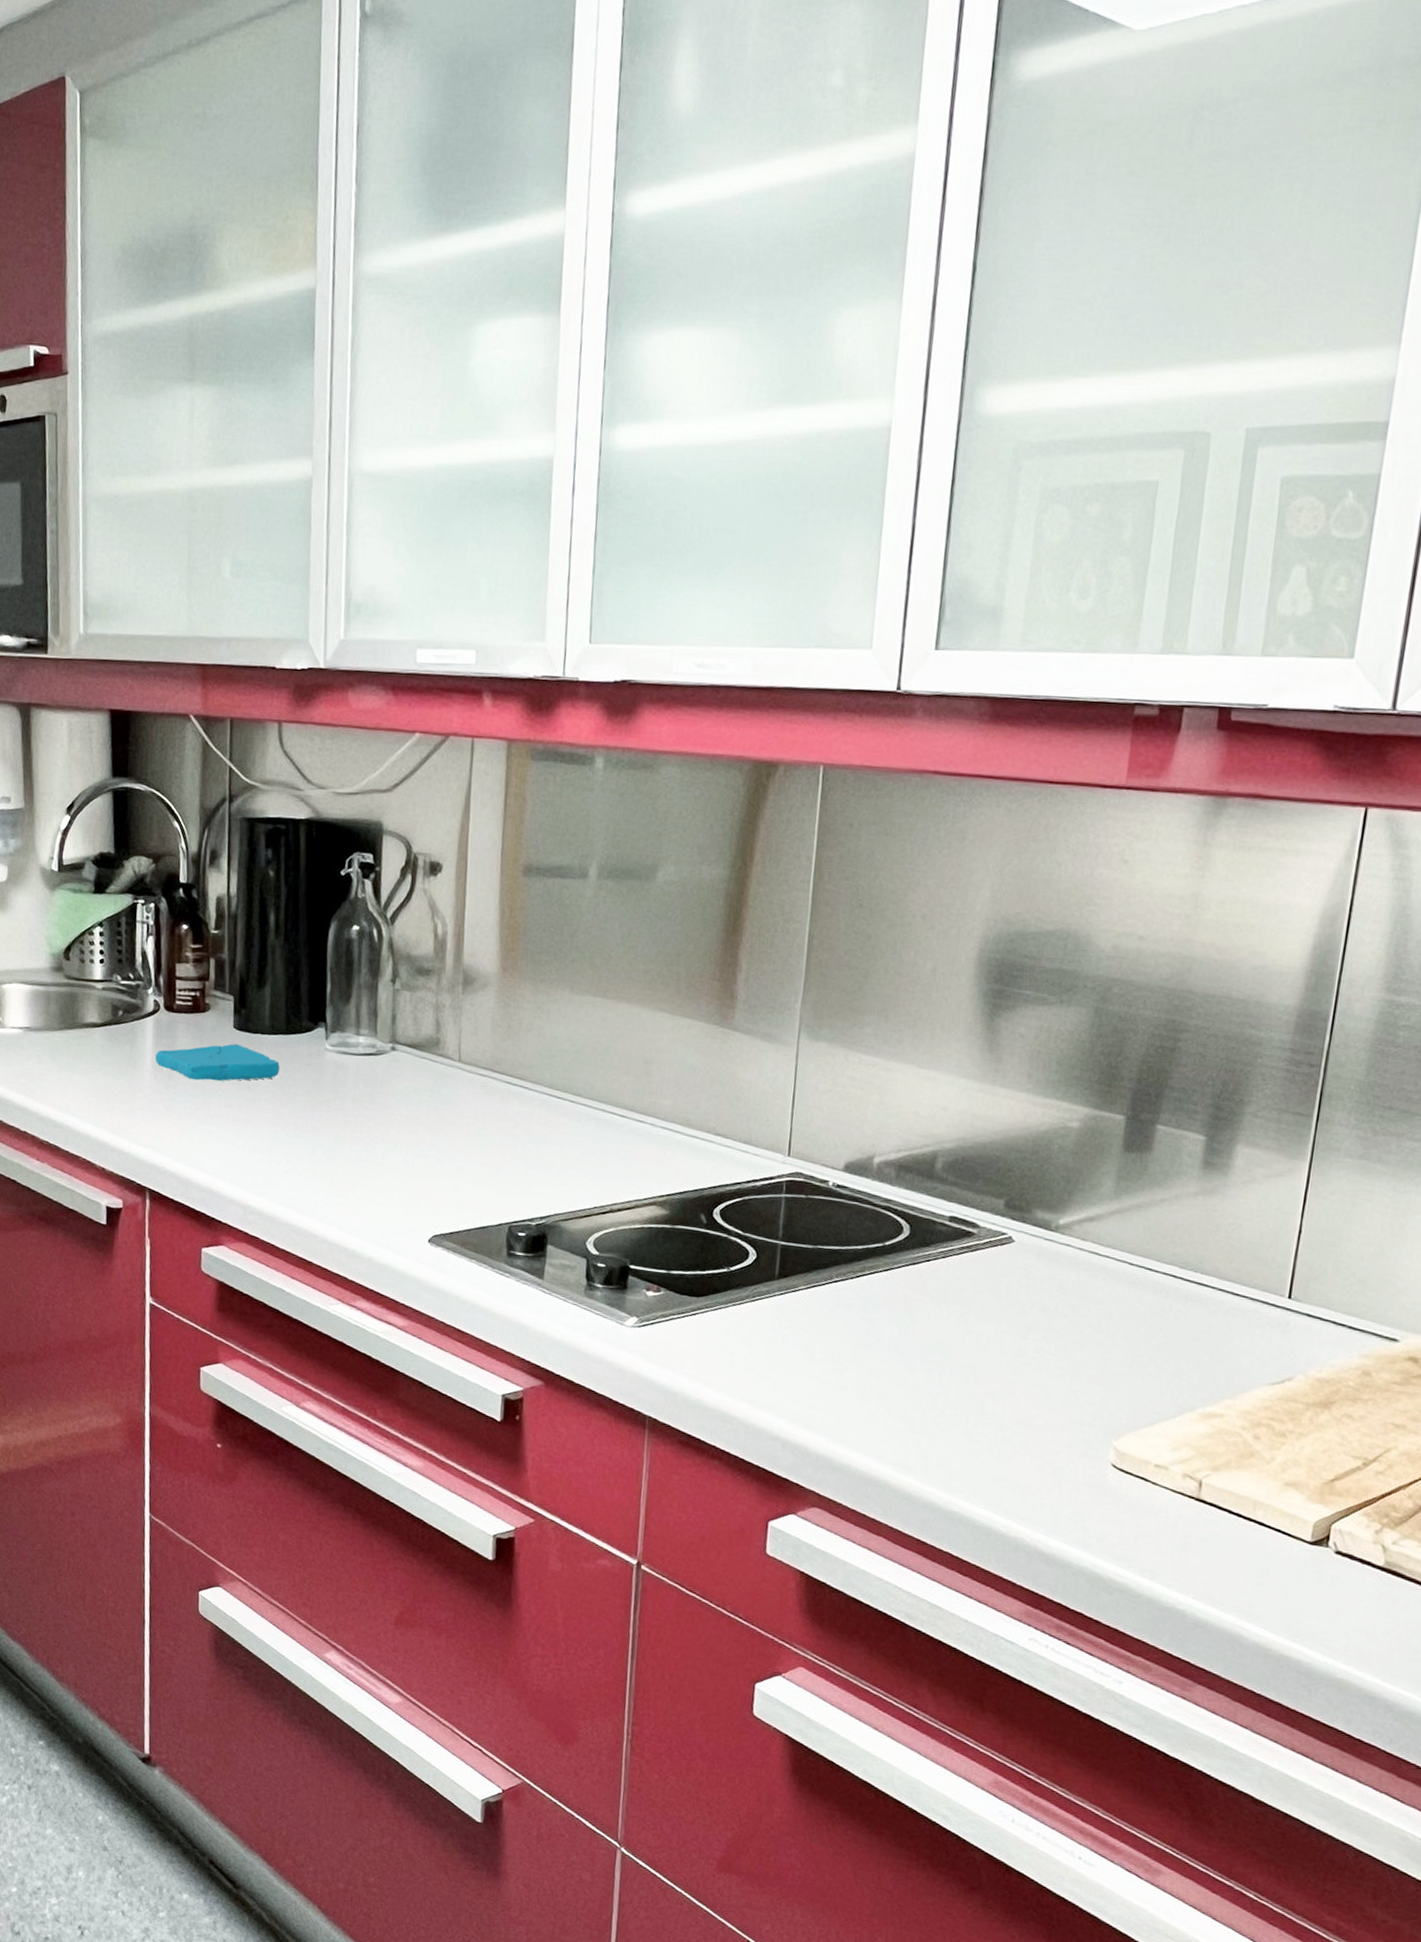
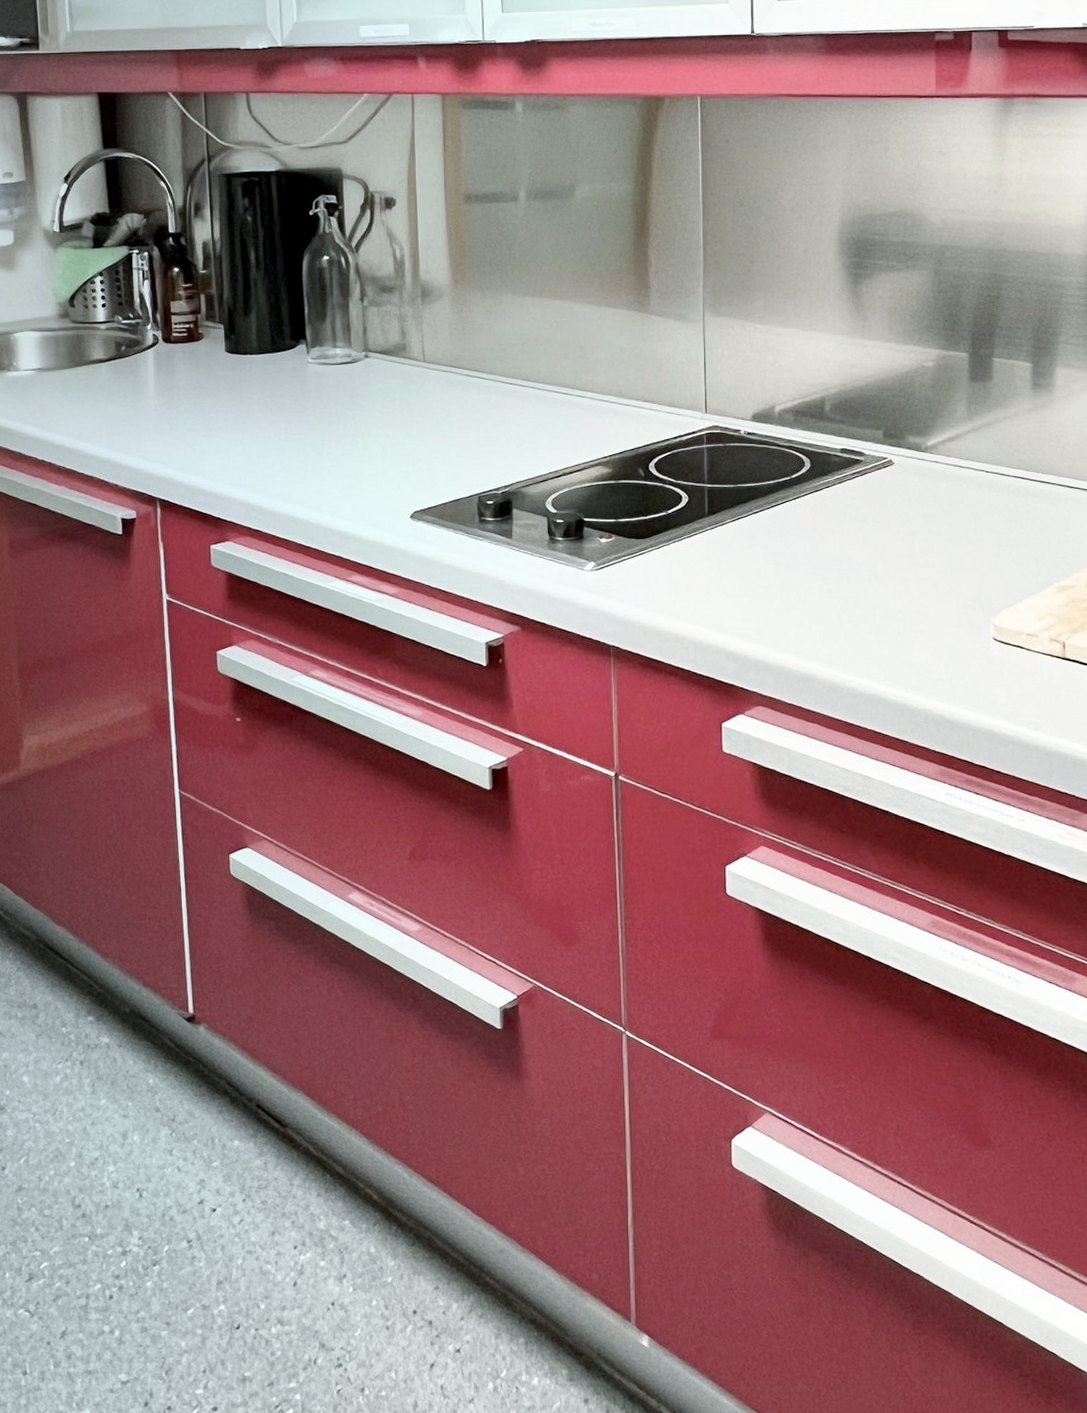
sponge: present [155,1043,280,1082] -> none [157,365,269,400]

